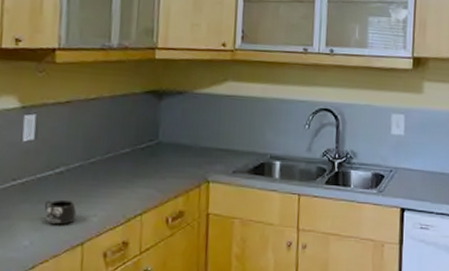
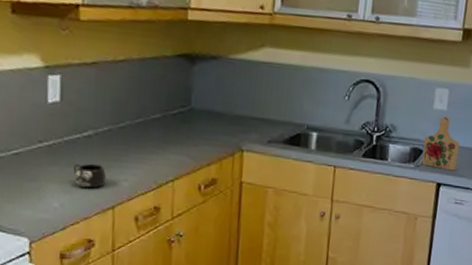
cutting board: none [384,141,420,195] -> present [421,116,460,171]

